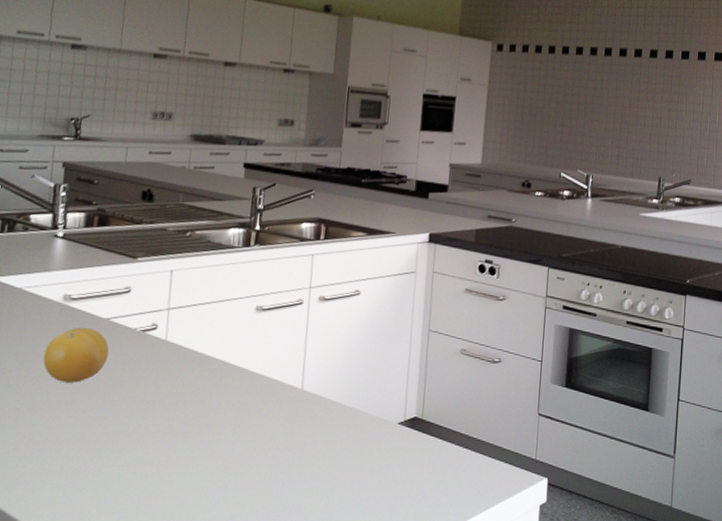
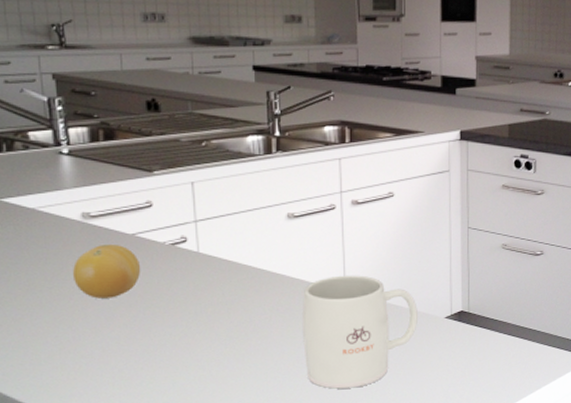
mug: none [253,372,372,495] -> present [301,275,418,389]

